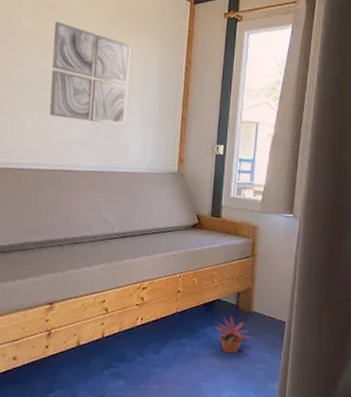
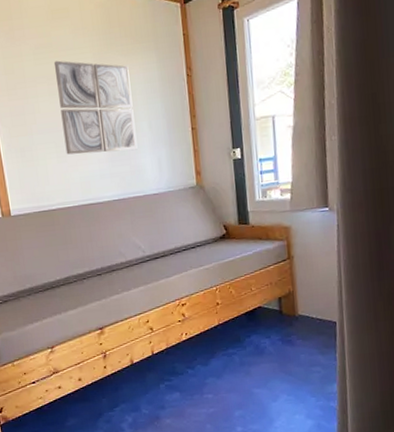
potted plant: present [214,315,251,354] -> none [259,321,301,360]

